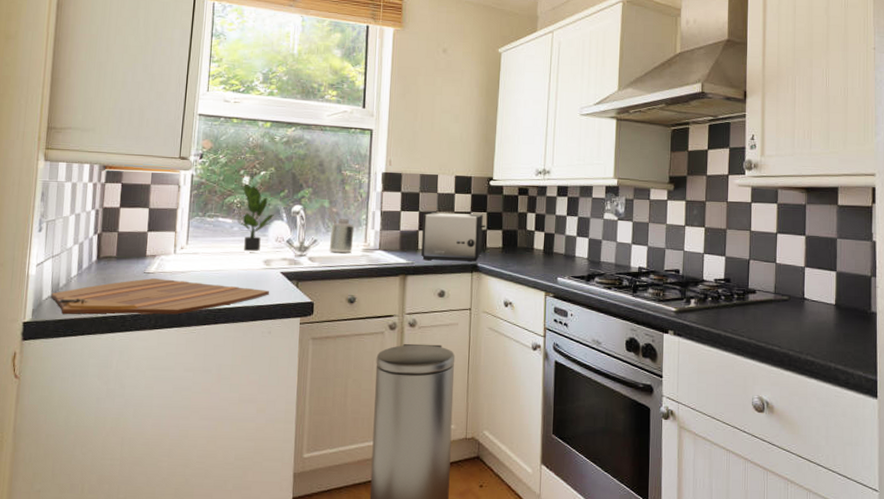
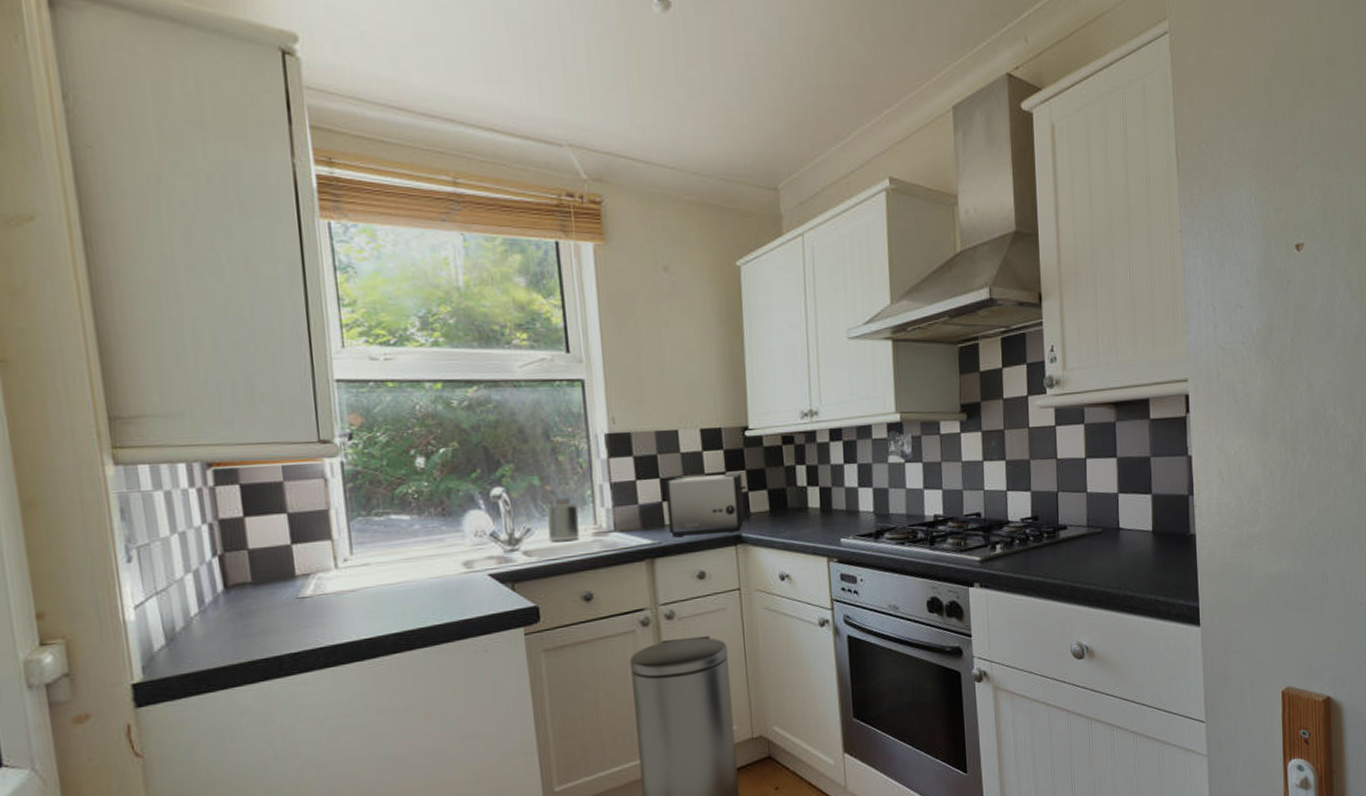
cutting board: present [51,278,269,315] -> none [166,599,477,667]
potted plant: present [238,183,274,252] -> none [418,466,467,555]

